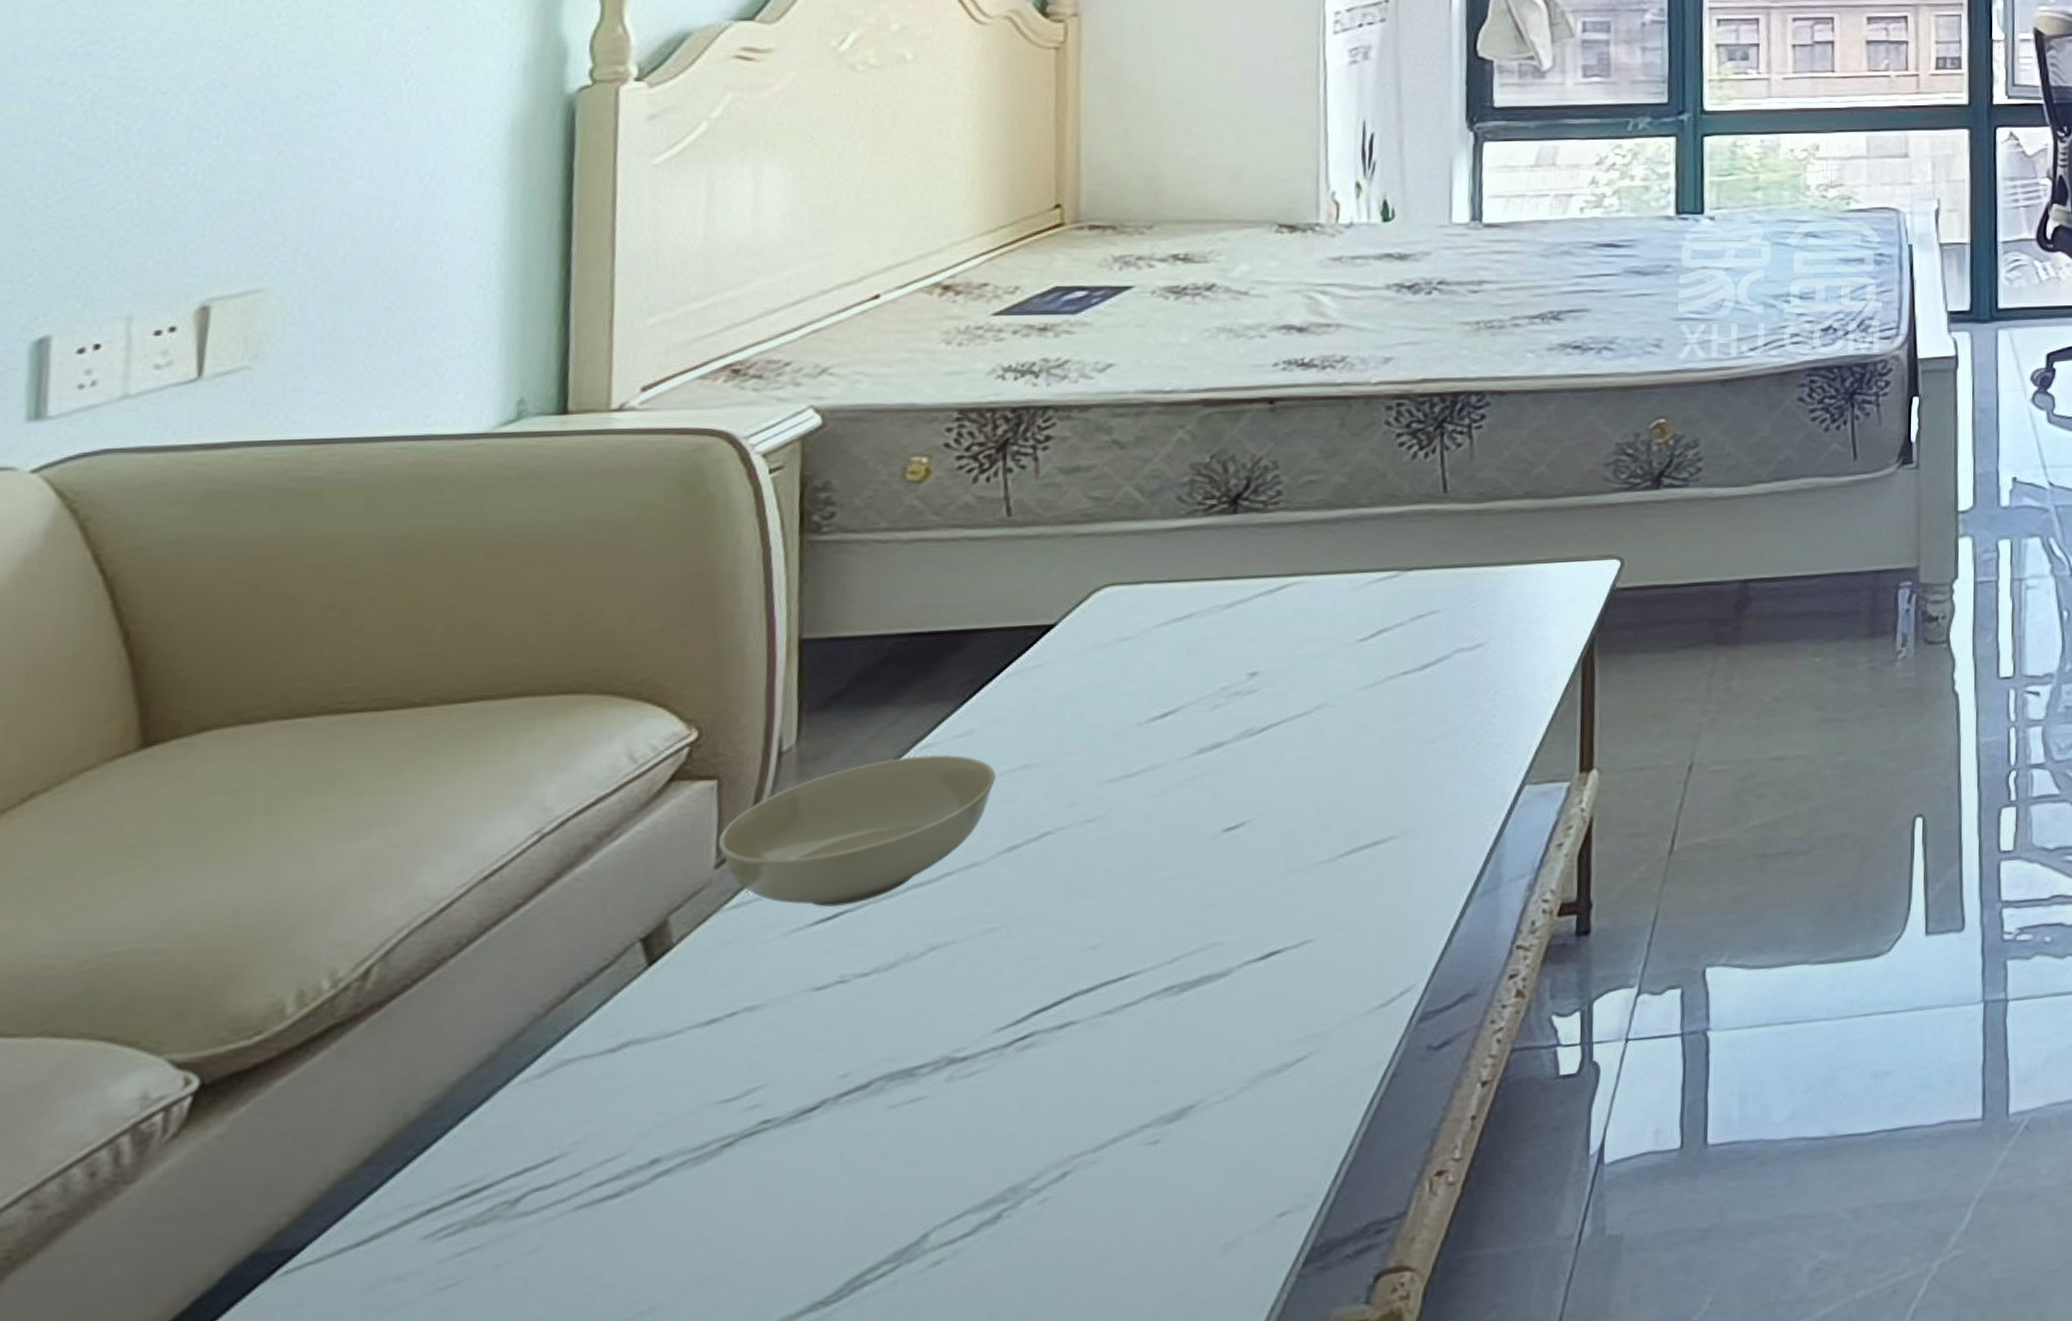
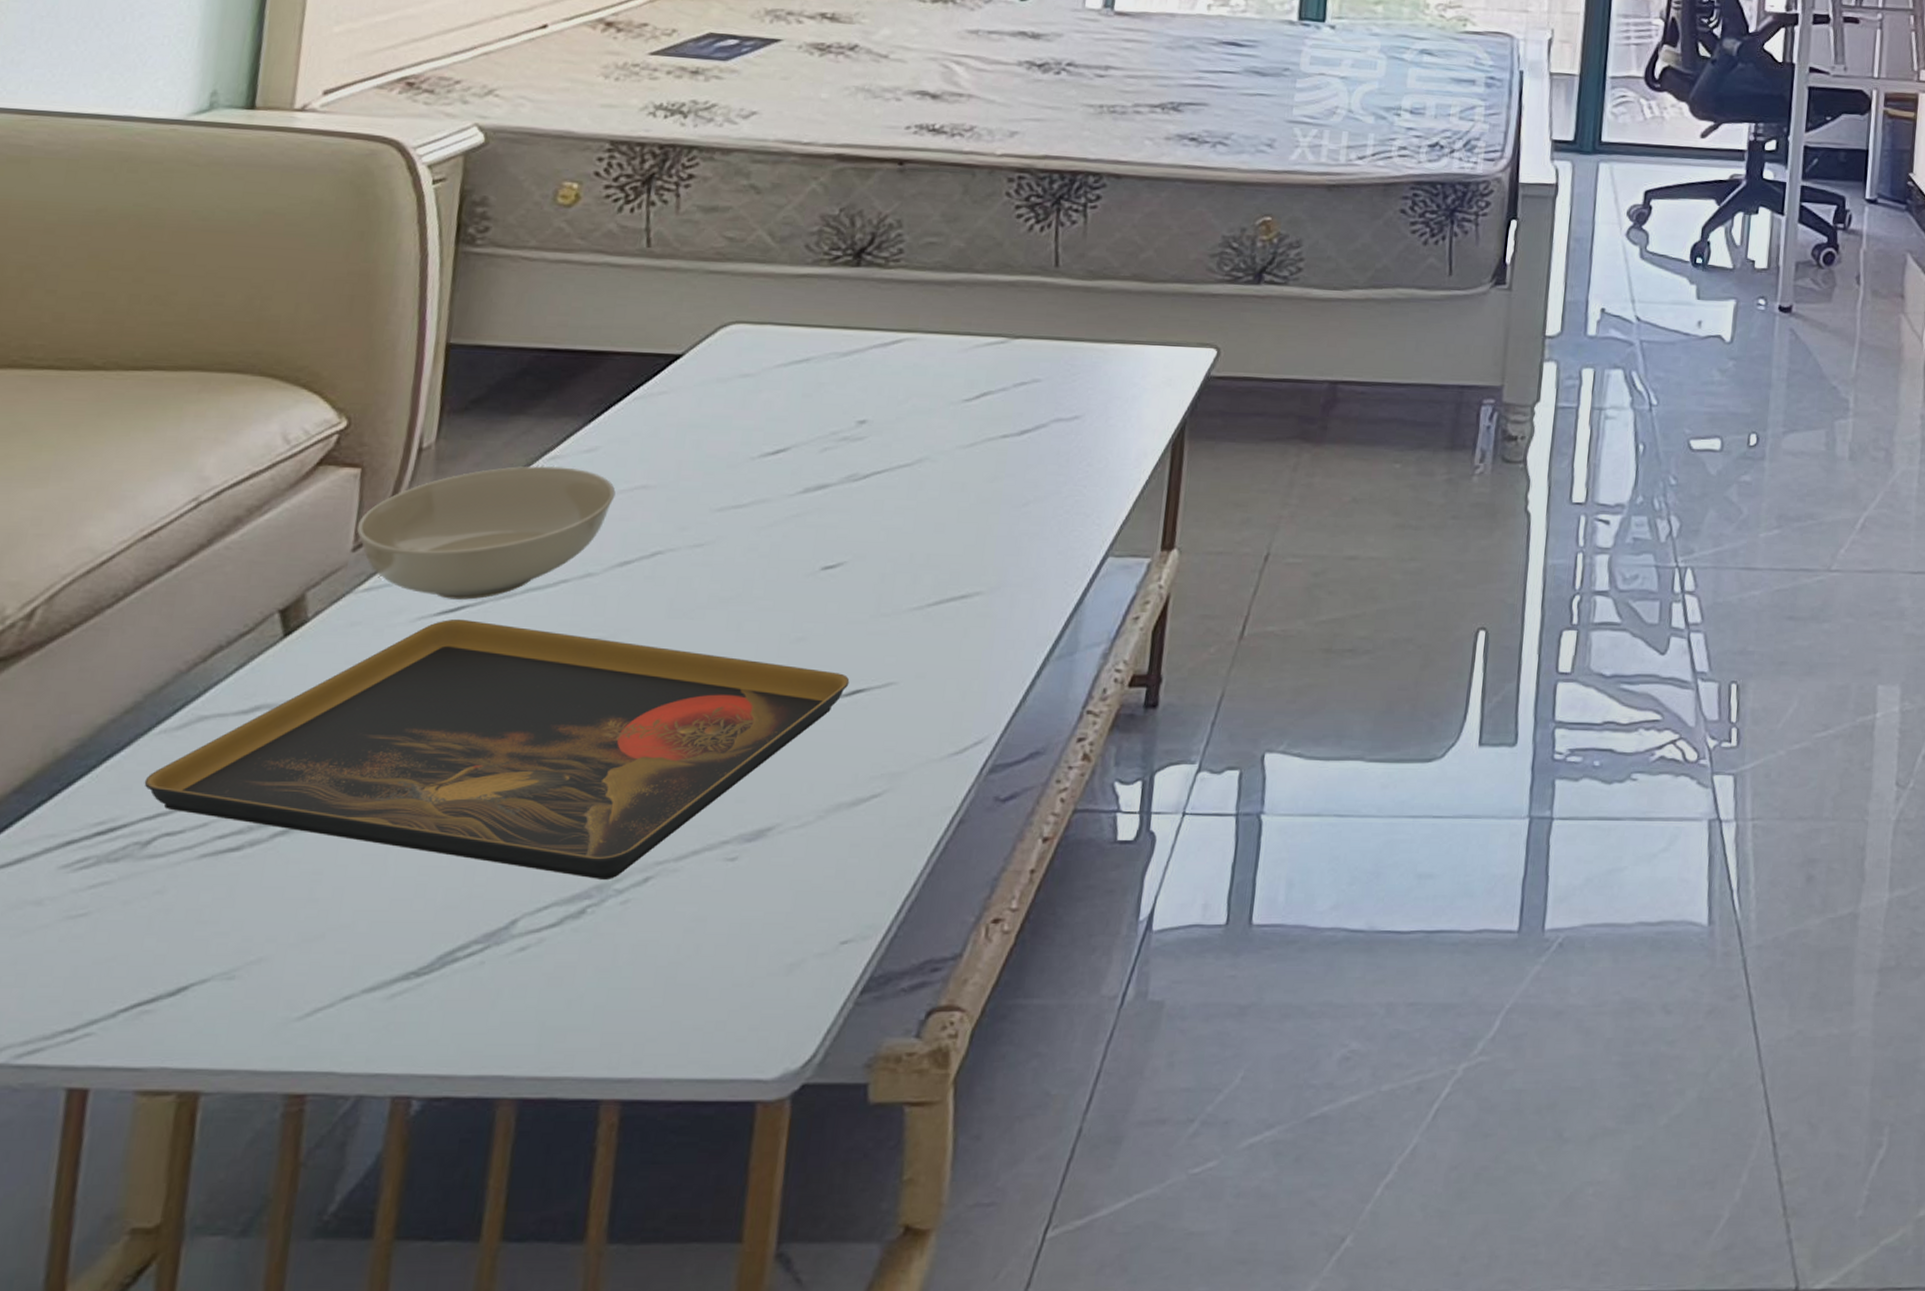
decorative tray: none [507,926,1263,1181] -> present [144,620,850,879]

